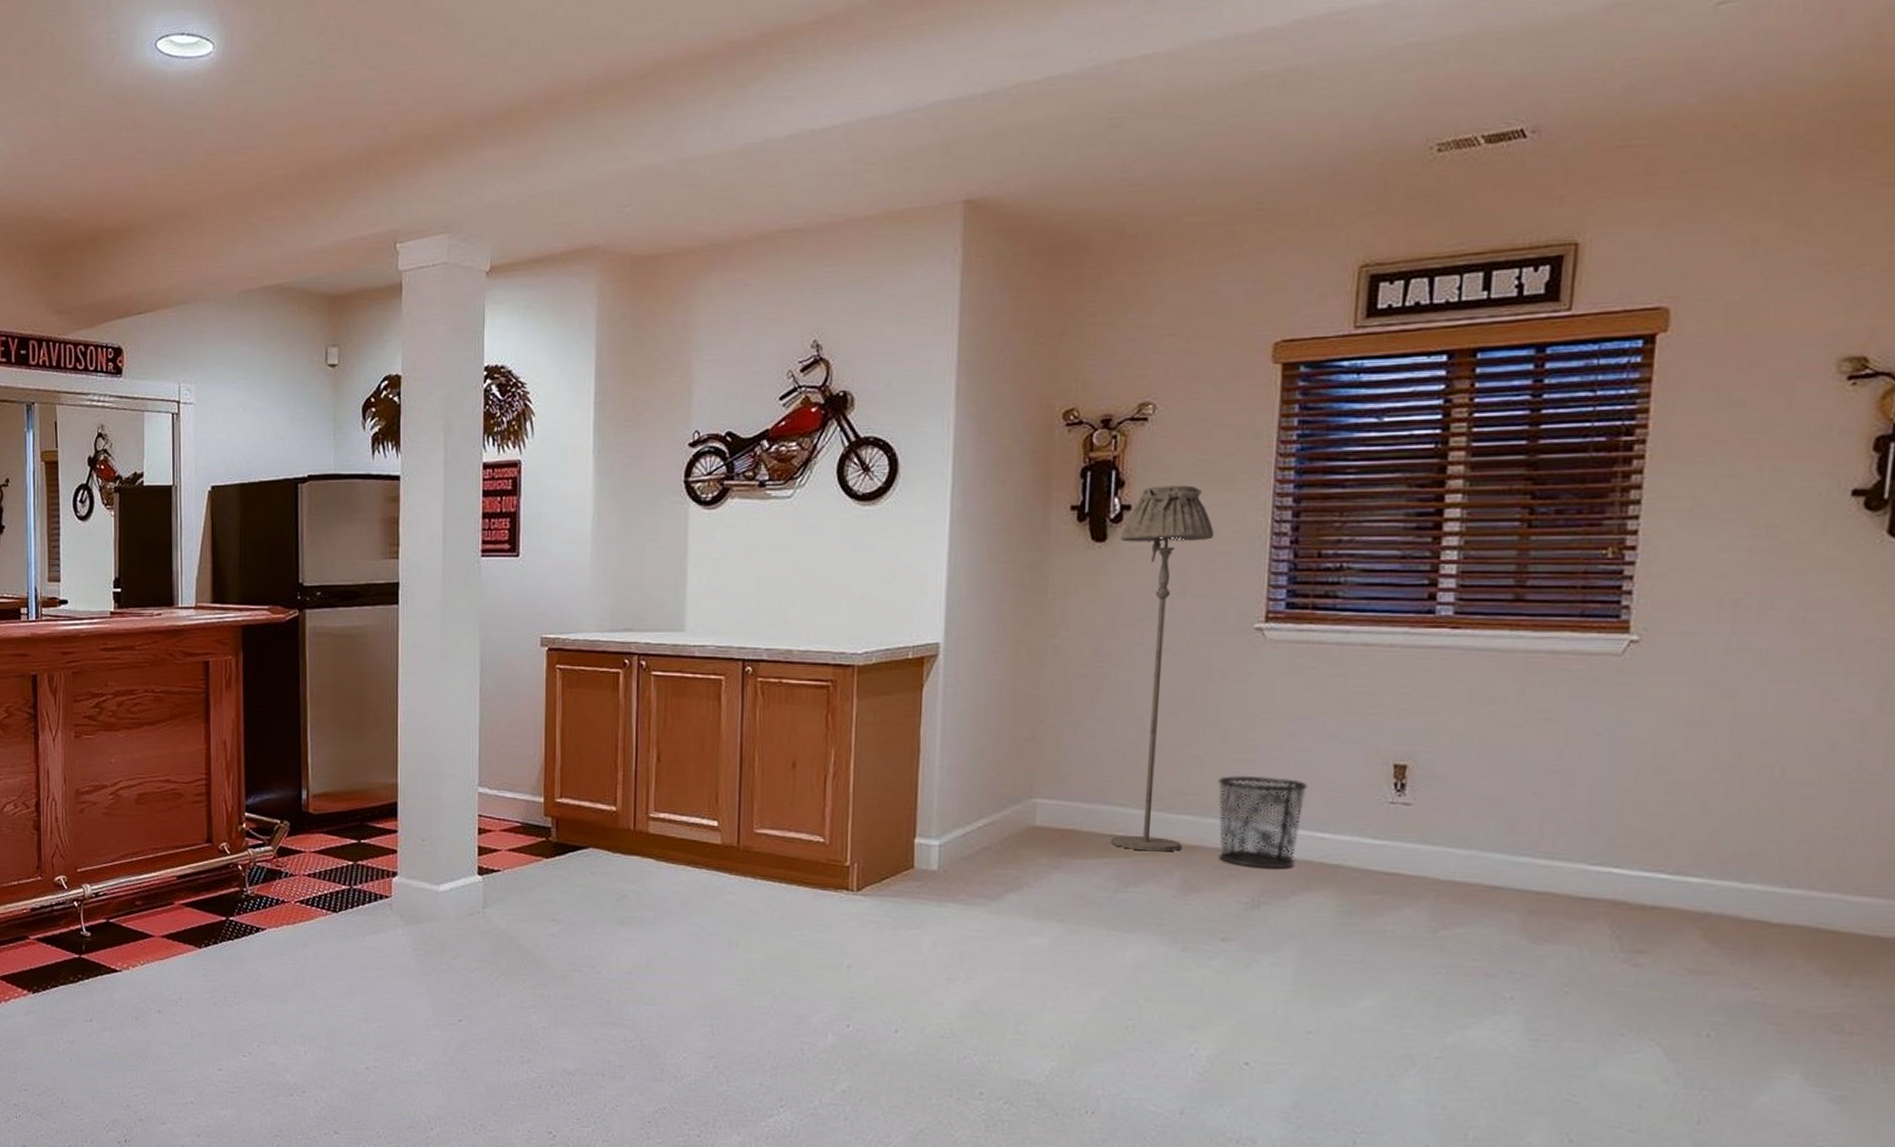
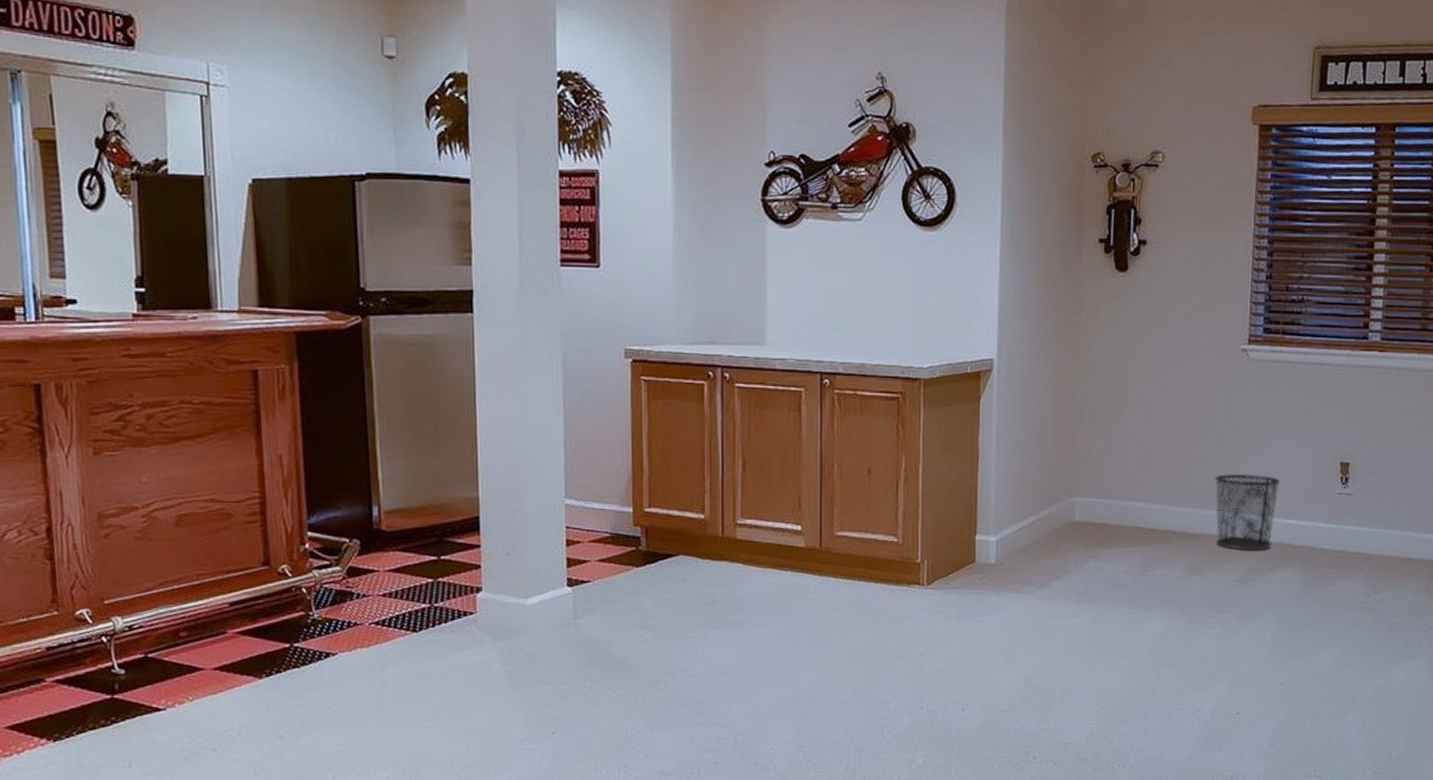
floor lamp: present [1110,485,1214,852] -> none [1134,224,1210,540]

